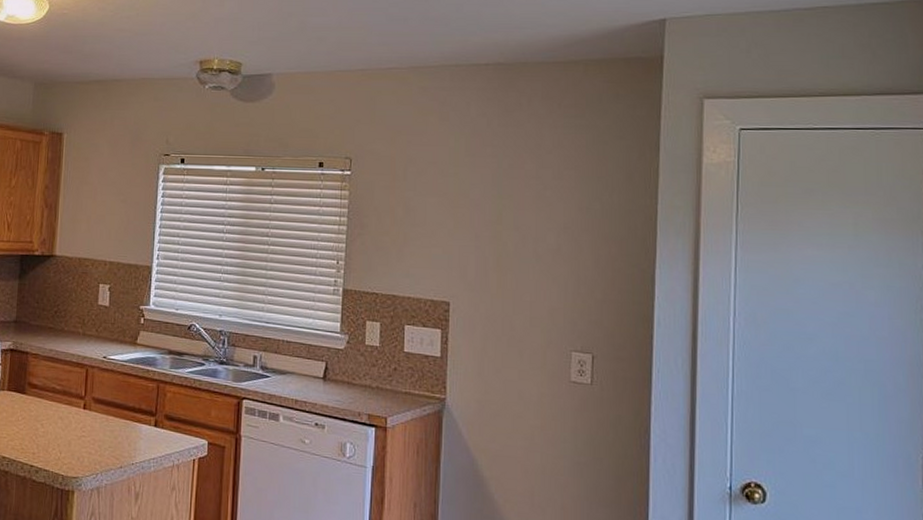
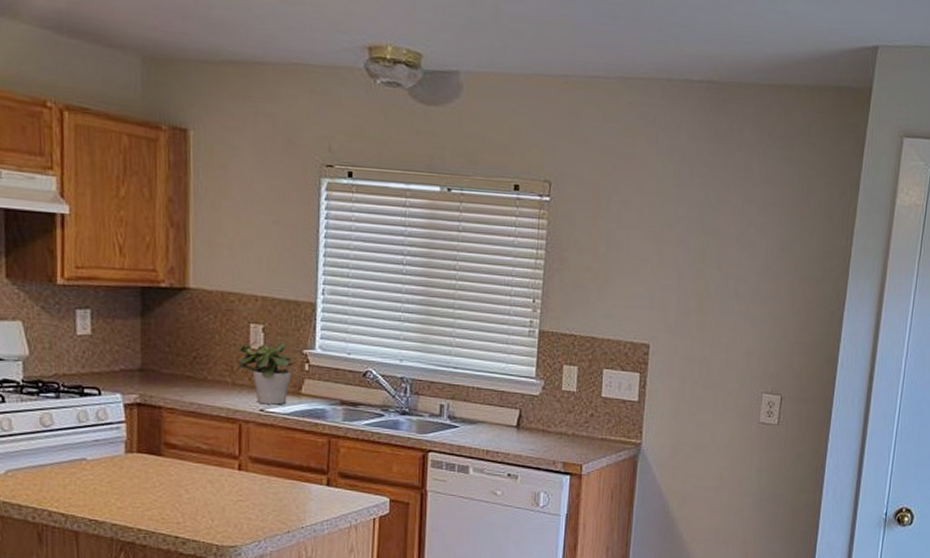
potted plant: none [88,299,134,353] -> present [237,341,296,405]

